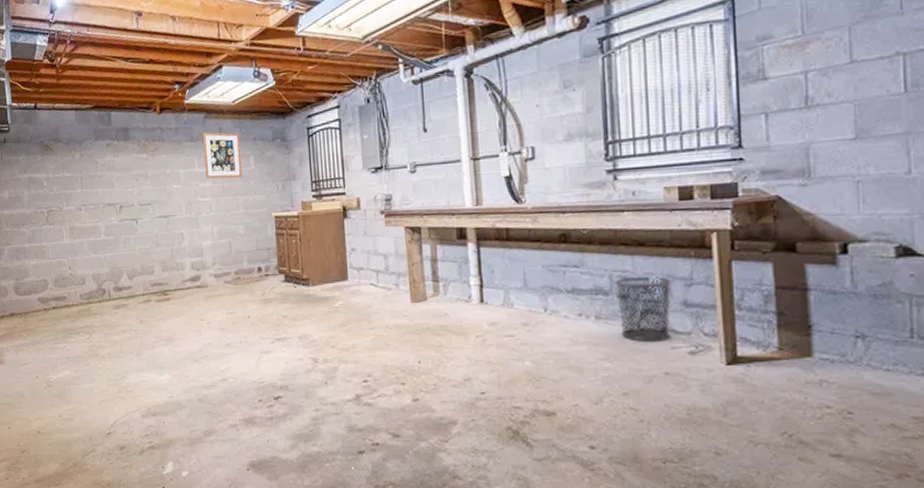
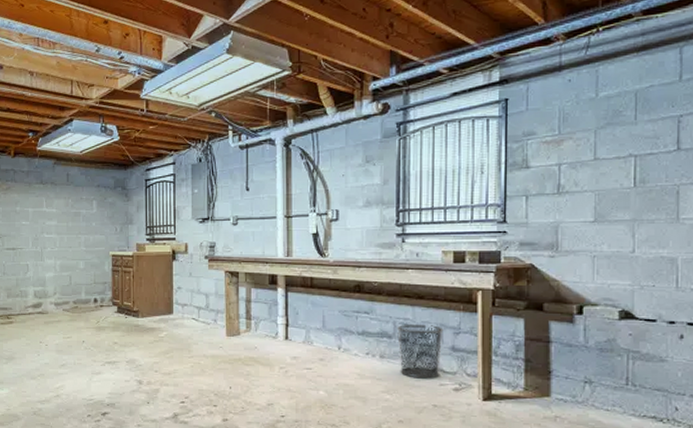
wall art: present [203,132,243,179] -> none [52,177,85,219]

